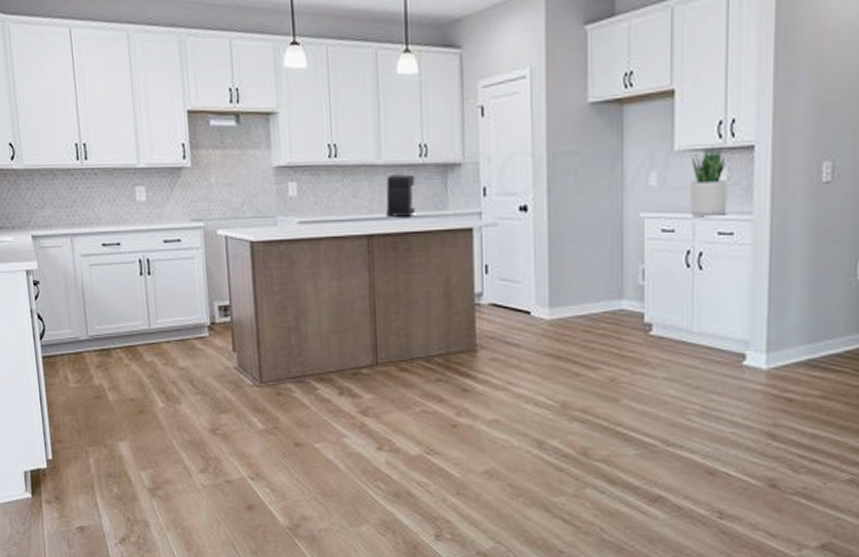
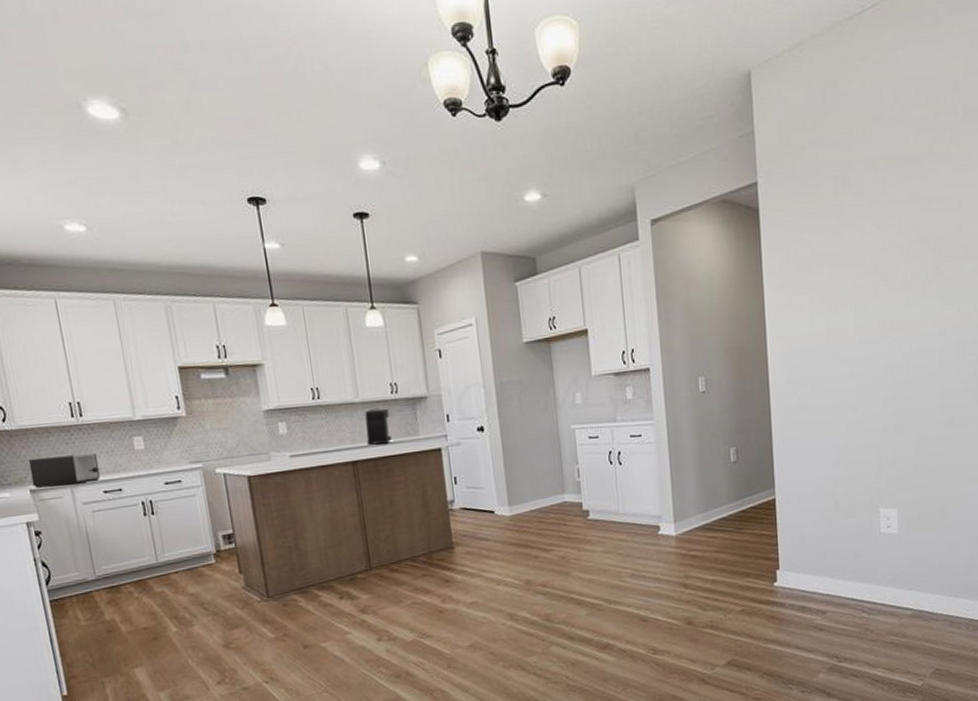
toaster: none [32,201,100,235] -> present [28,453,100,488]
planter: present [690,146,728,218] -> none [604,370,635,426]

